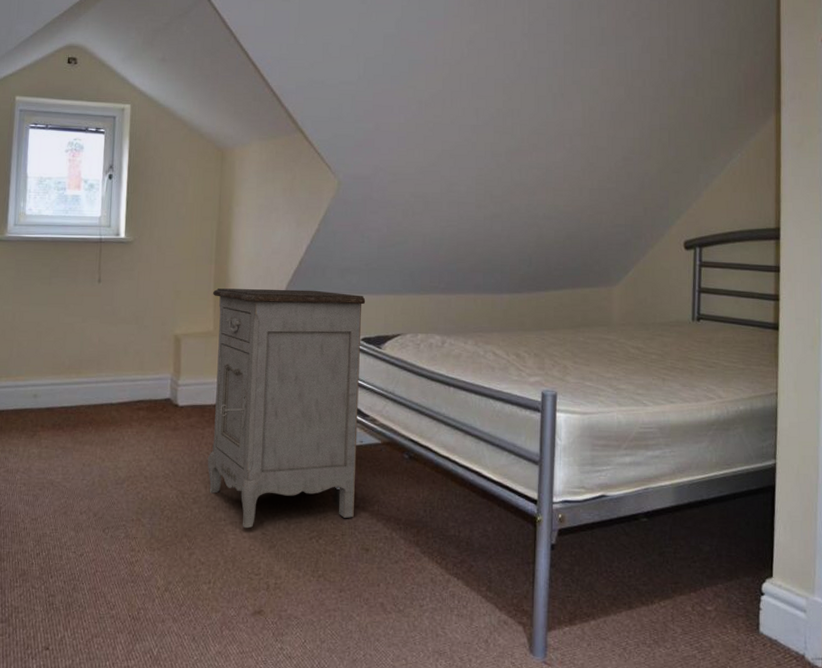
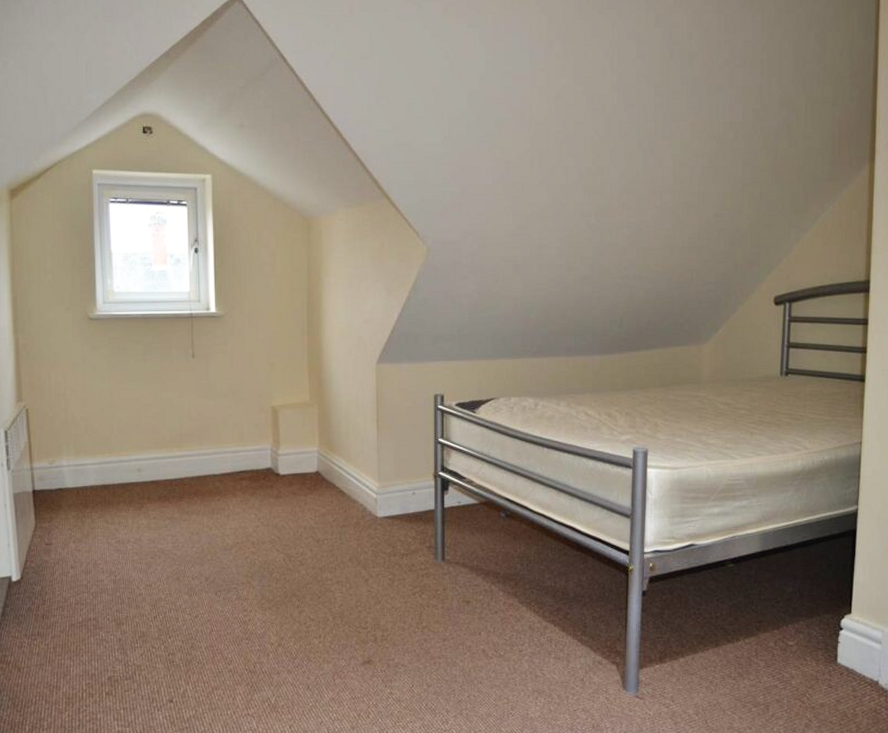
nightstand: present [207,288,366,529] -> none [307,358,459,587]

